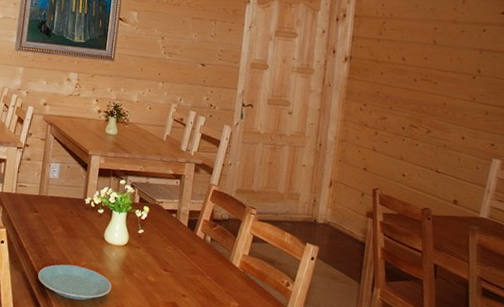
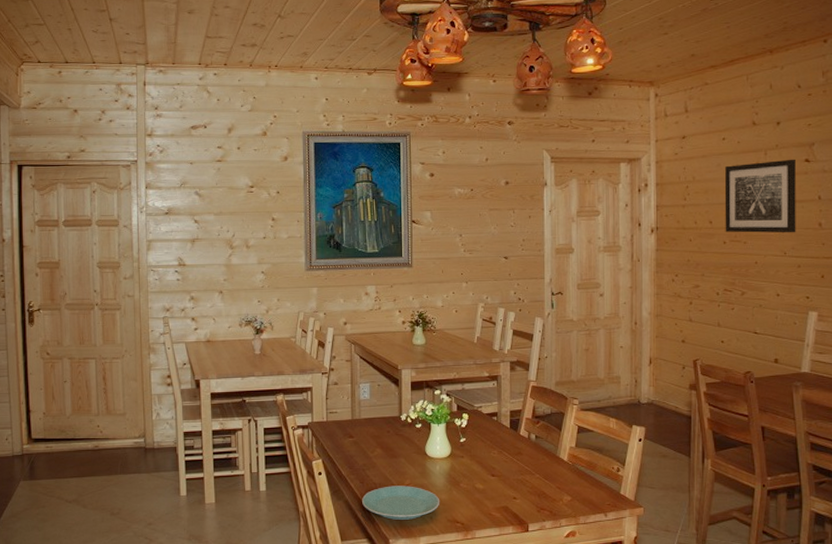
wall art: none [417,8,493,81] -> present [724,159,796,233]

